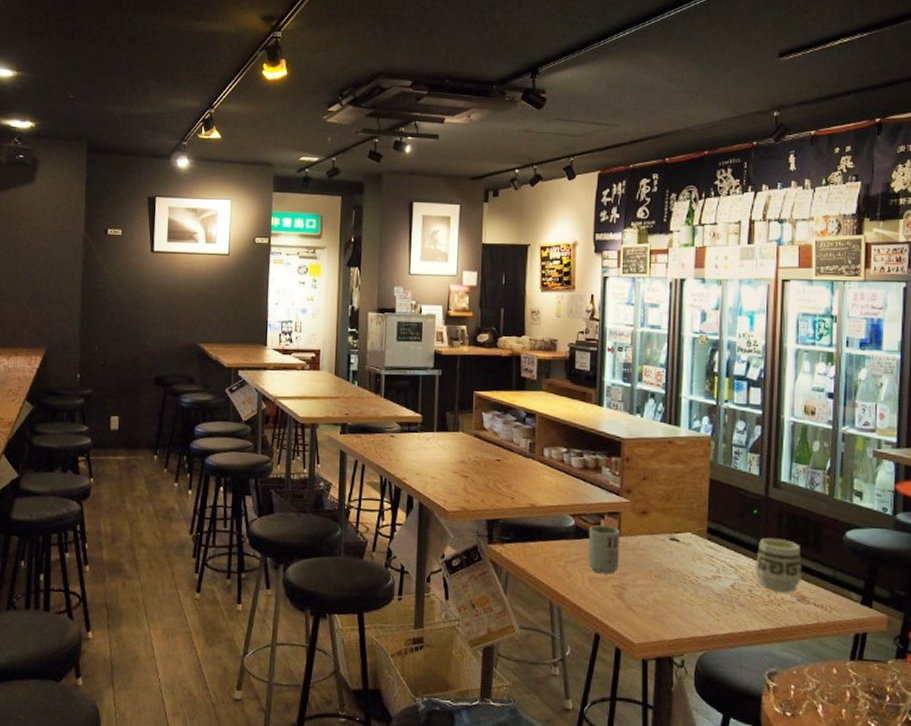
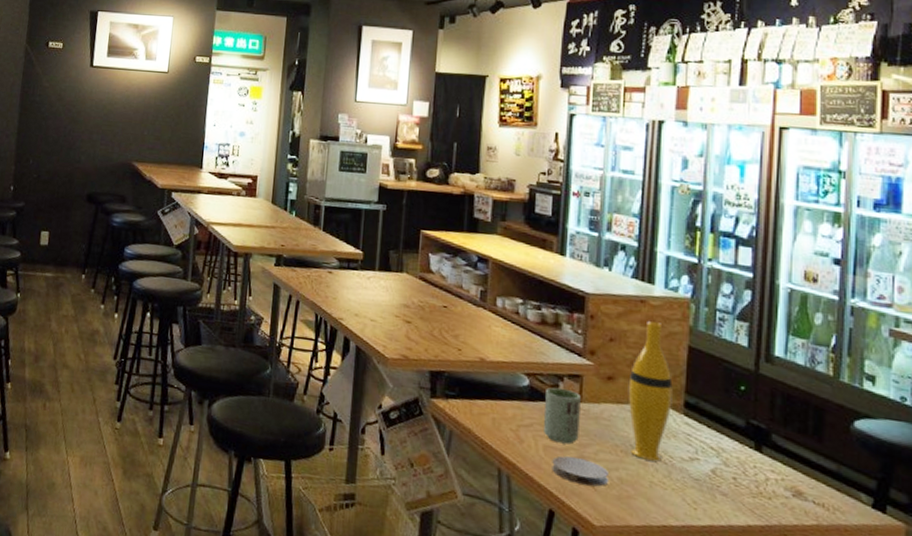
coaster: none [596,585,645,609] -> present [552,456,608,487]
vase: none [660,460,697,582] -> present [628,321,673,462]
cup: present [754,537,803,593] -> none [740,419,800,486]

